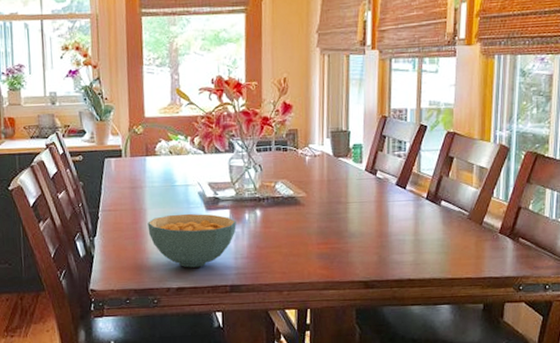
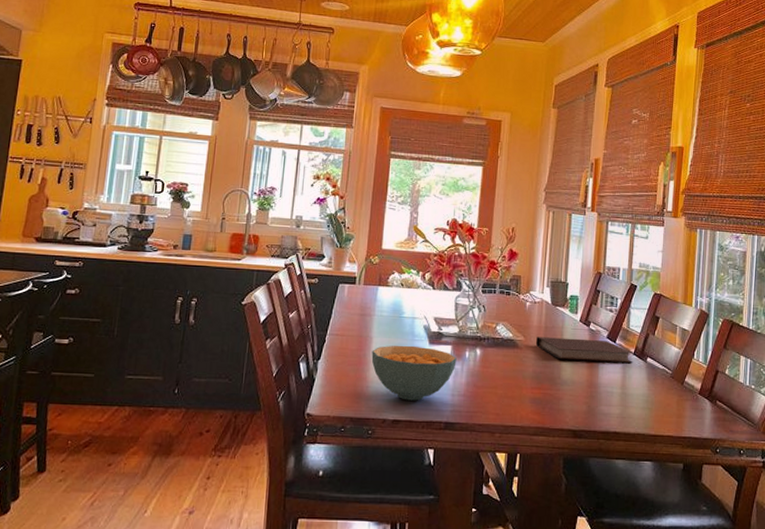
notebook: none [319,188,426,213] -> present [536,337,634,363]

